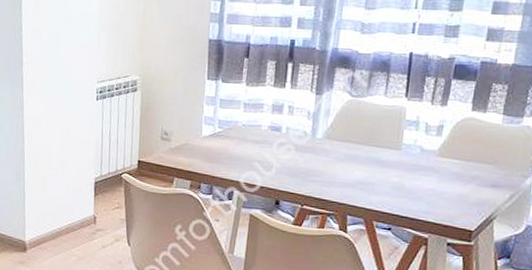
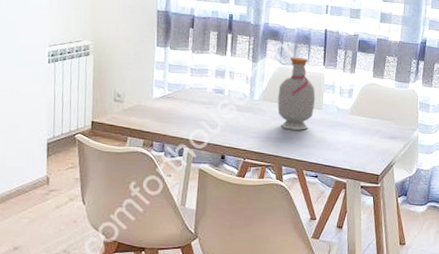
bottle: none [344,87,394,175] -> present [277,56,316,130]

